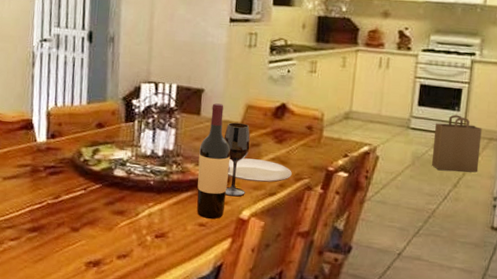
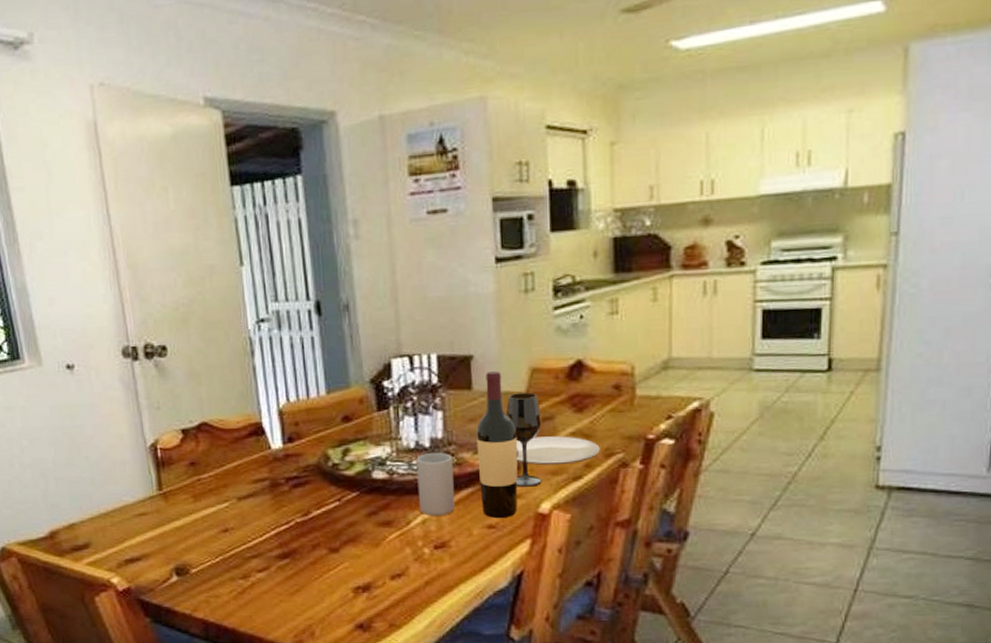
cup: none [147,160,179,212] -> present [416,452,455,517]
shopping bag: present [431,114,482,173] -> none [786,344,854,421]

